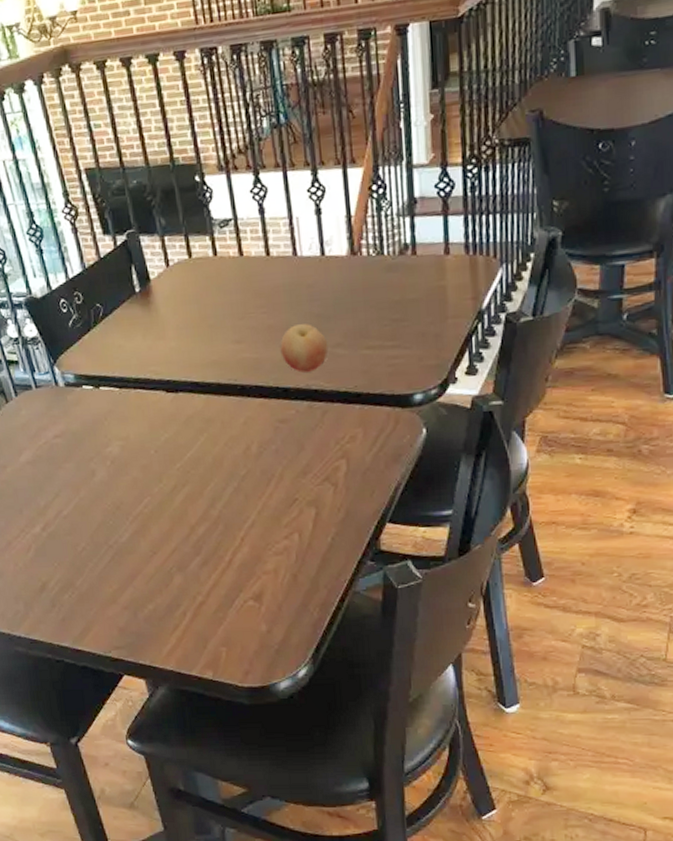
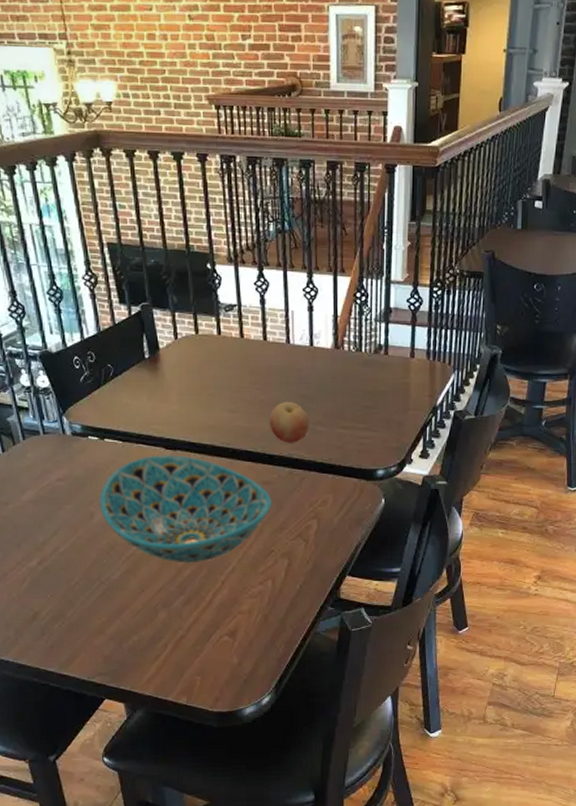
bowl: none [99,398,291,520] -> present [99,455,272,563]

